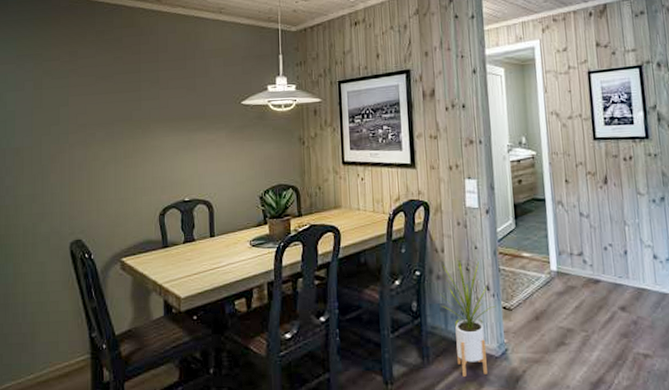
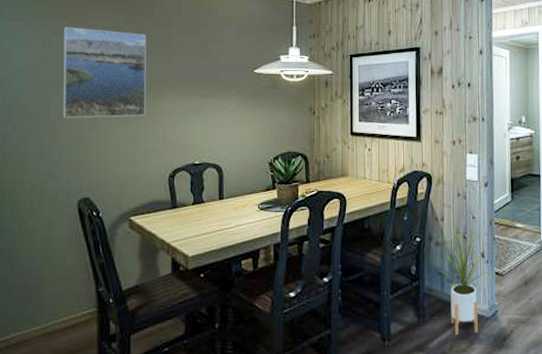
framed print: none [54,67,135,160] -> present [62,27,146,119]

